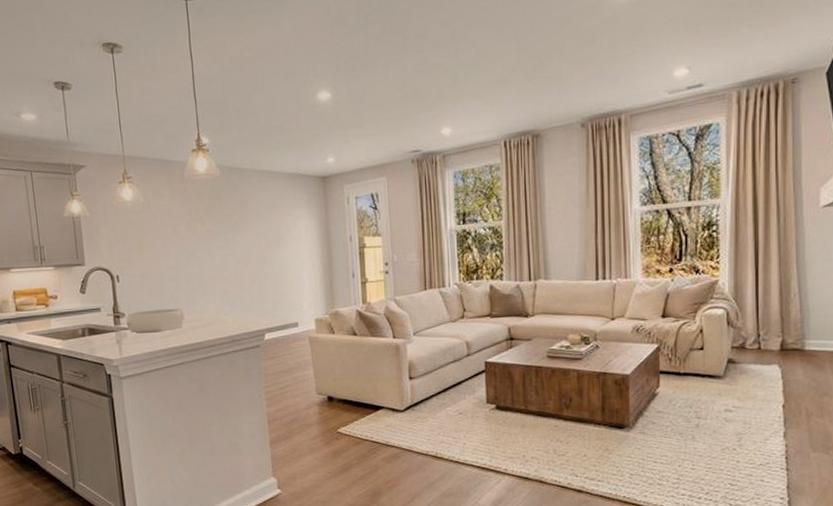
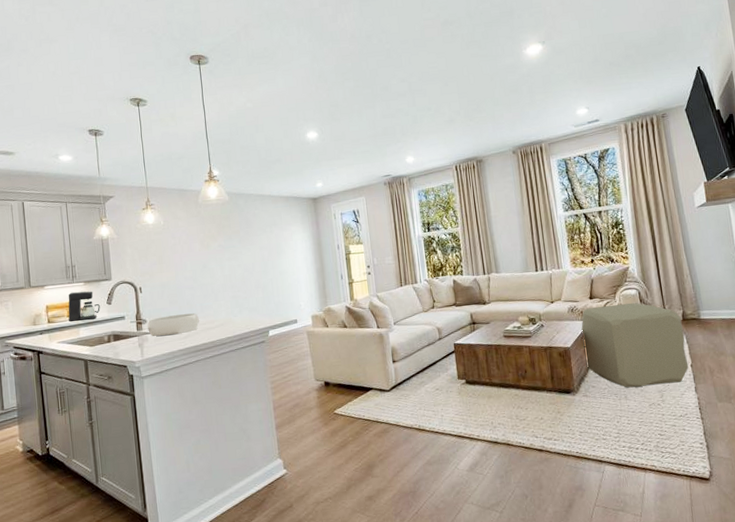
coffee maker: none [37,277,73,312] -> present [68,291,100,323]
pouf: none [647,325,780,427] -> present [581,303,689,388]

